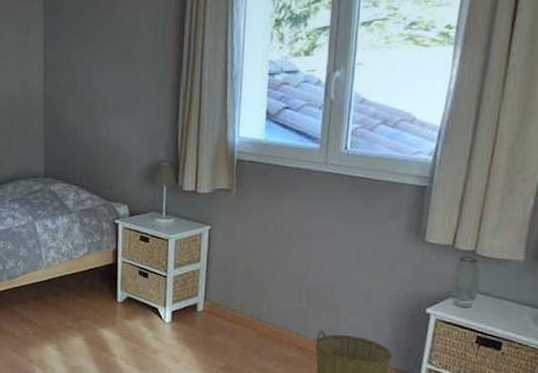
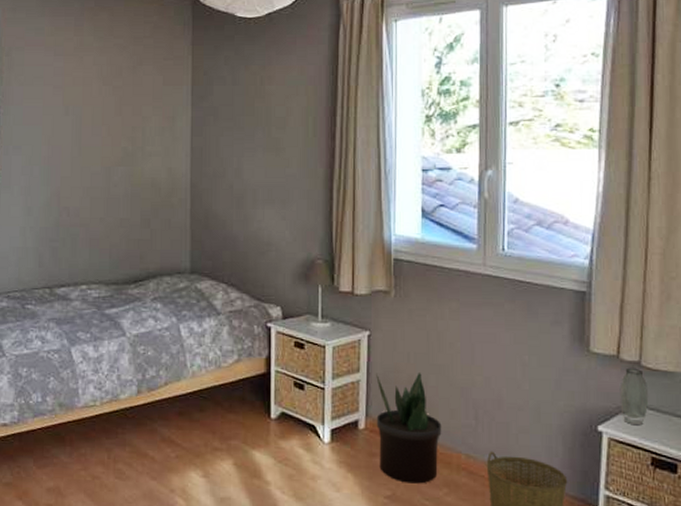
planter: none [214,262,275,357] -> present [376,373,442,484]

